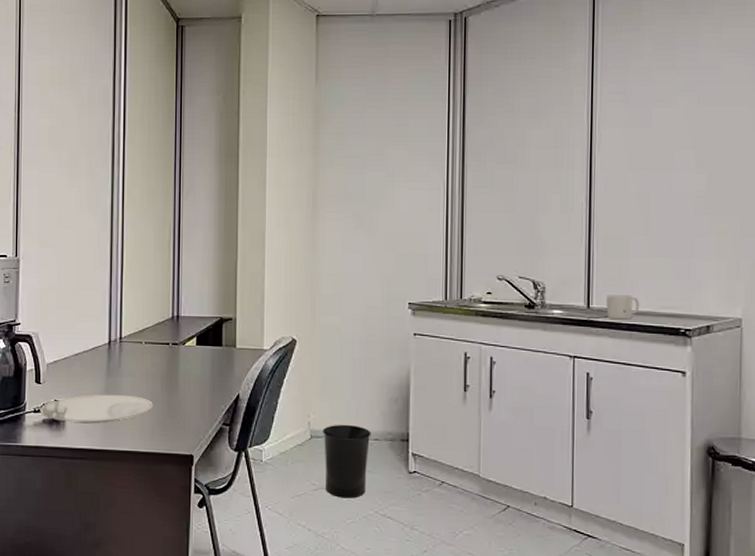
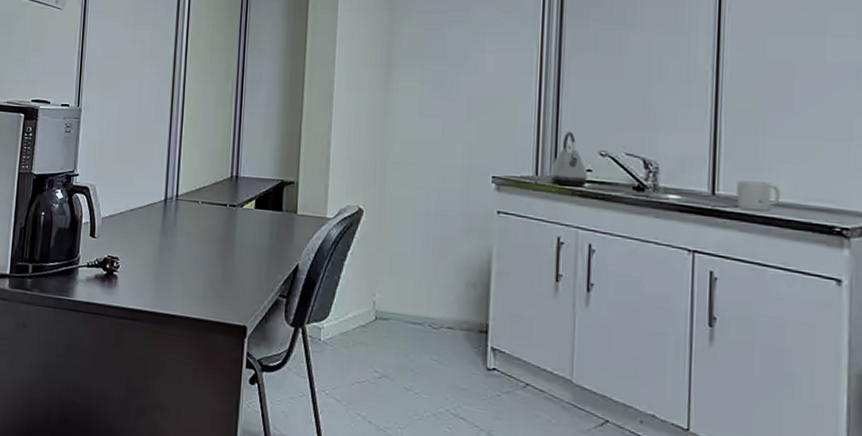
plate: present [40,394,153,423] -> none [93,253,207,284]
waste bin: present [323,424,371,498] -> none [389,307,445,392]
kettle: none [457,260,489,308] -> present [549,132,589,187]

